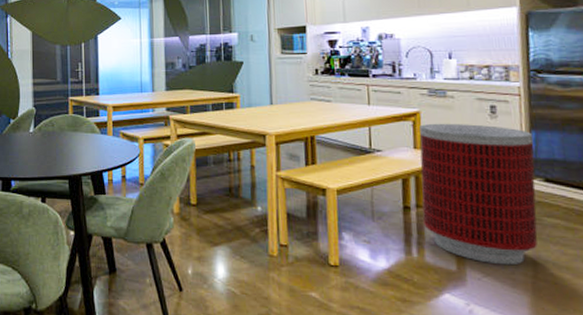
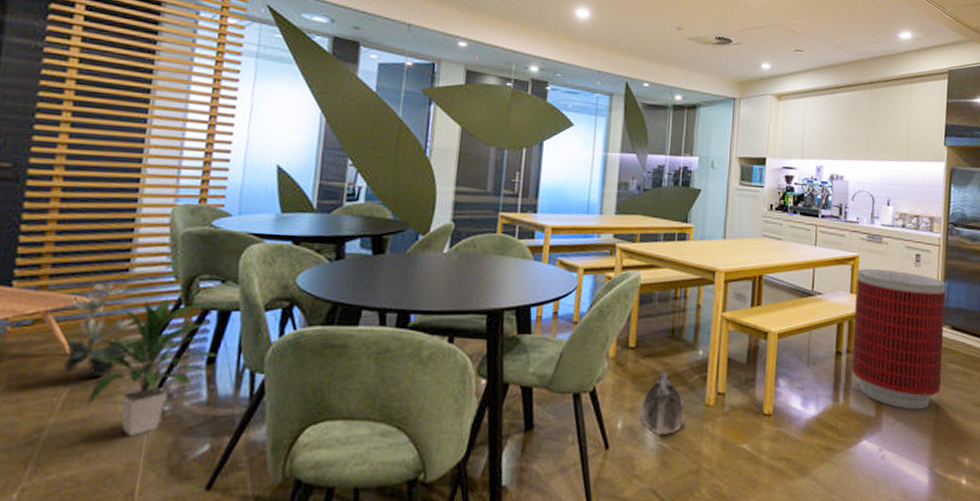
saddlebag: none [207,225,250,282] -> present [640,372,685,436]

